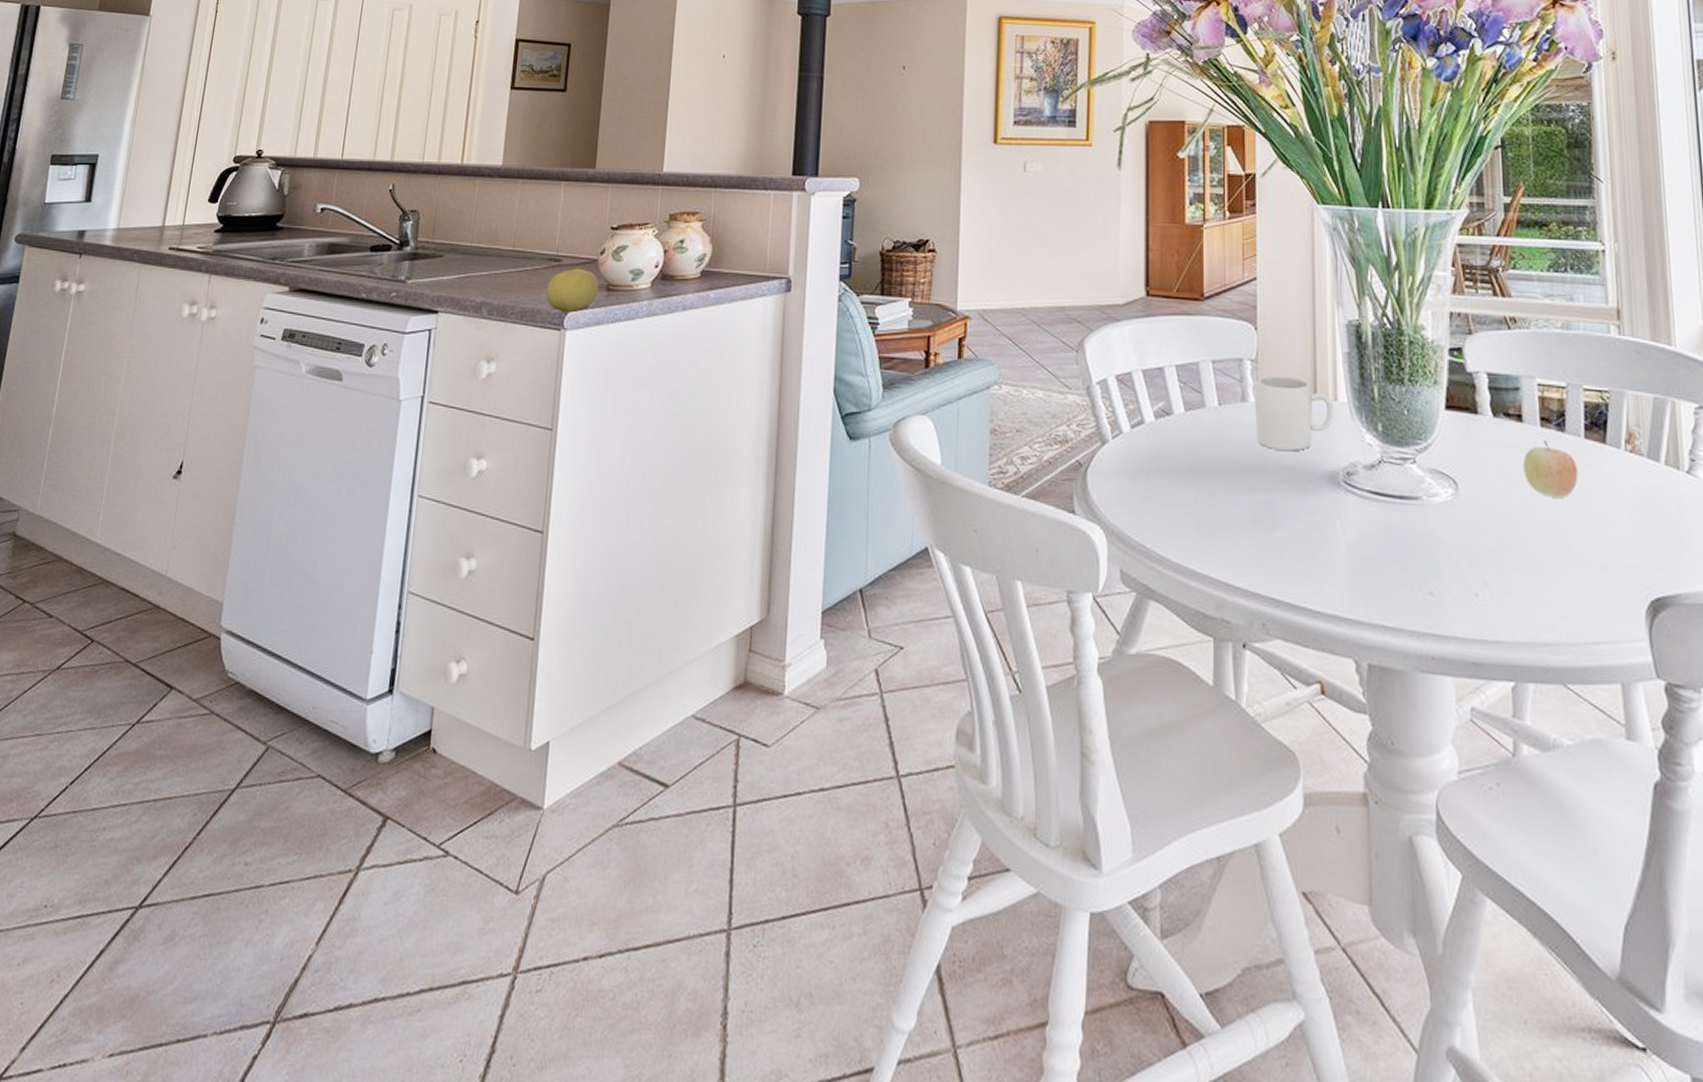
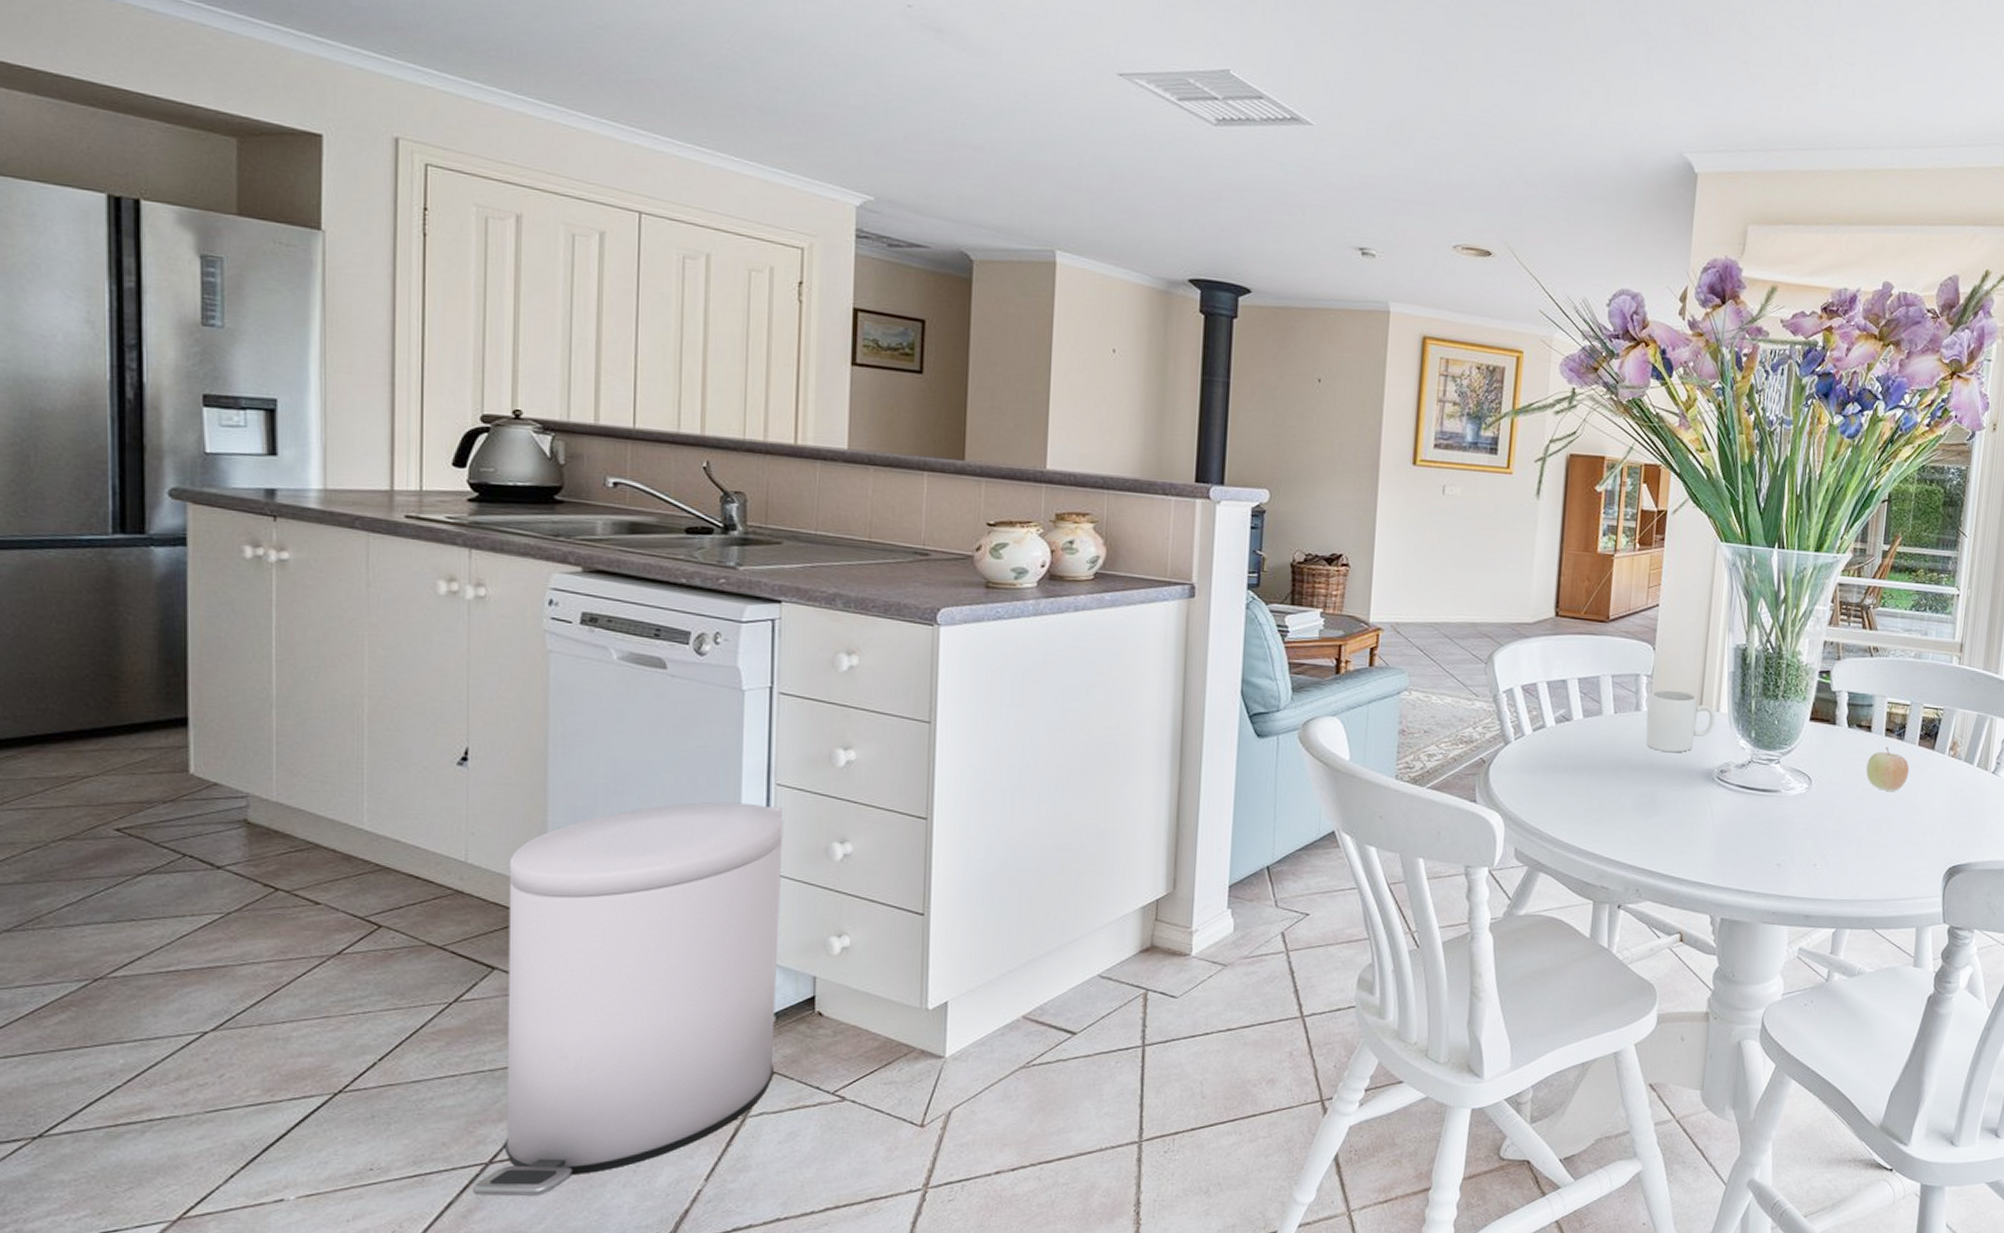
pedal bin: none [121,514,421,950] -> present [473,801,784,1196]
fruit: present [546,268,599,313] -> none [913,563,976,609]

